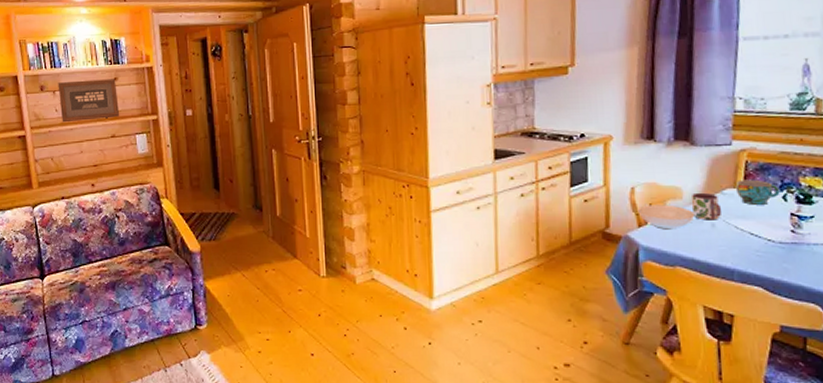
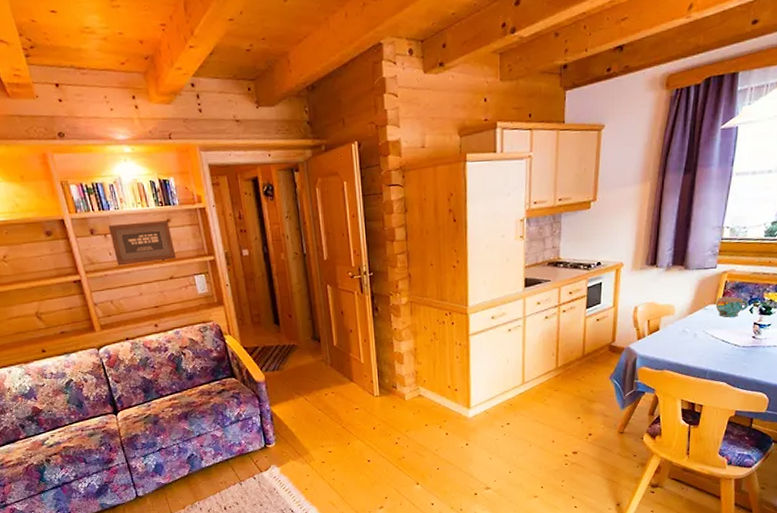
bowl: present [637,205,695,230] -> none [638,320,682,341]
mug: present [691,192,722,220] -> none [680,308,703,332]

